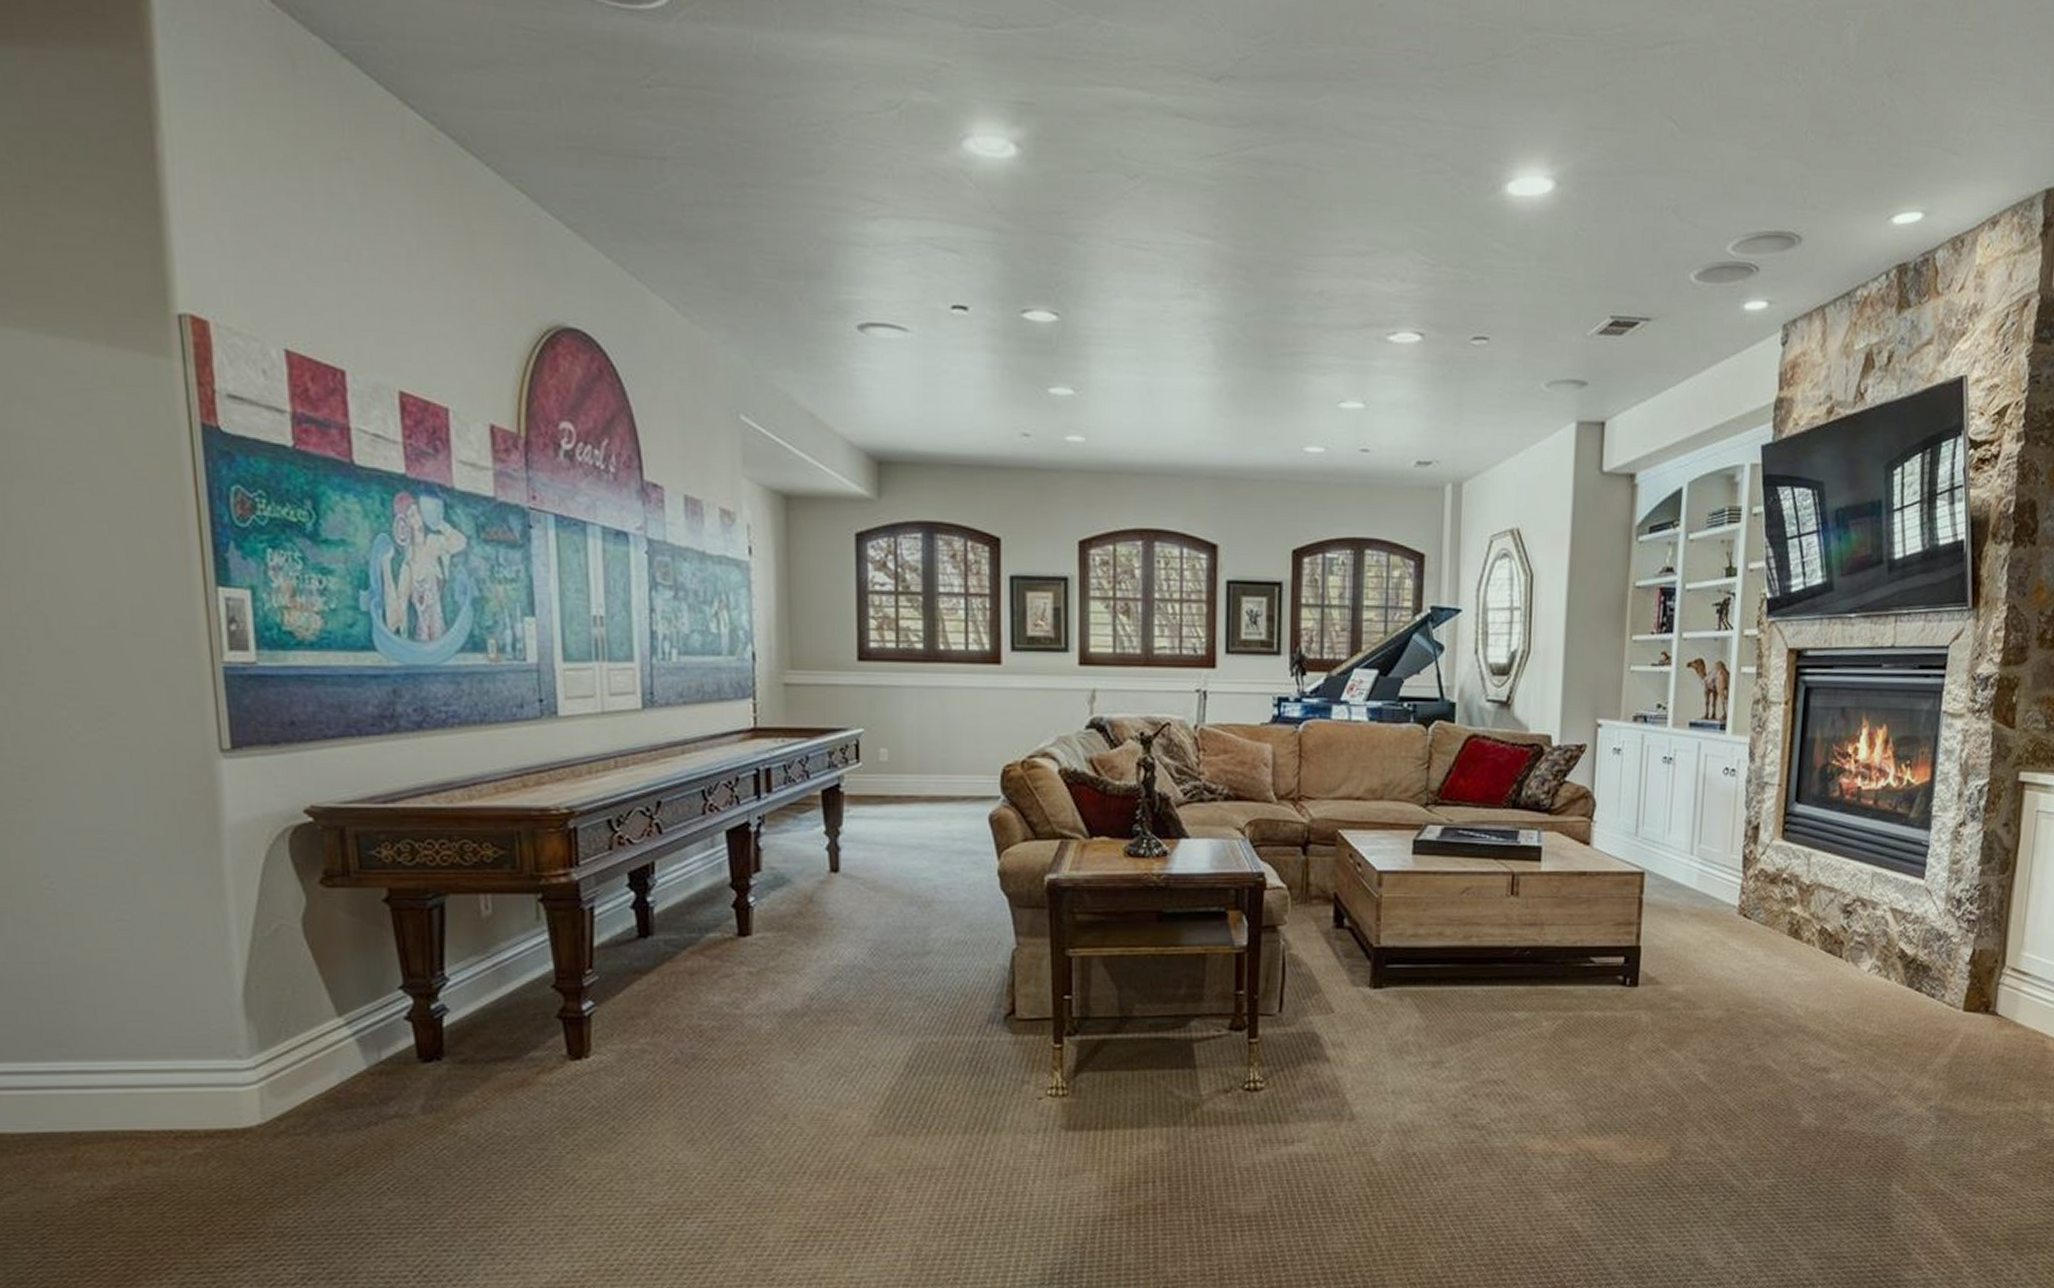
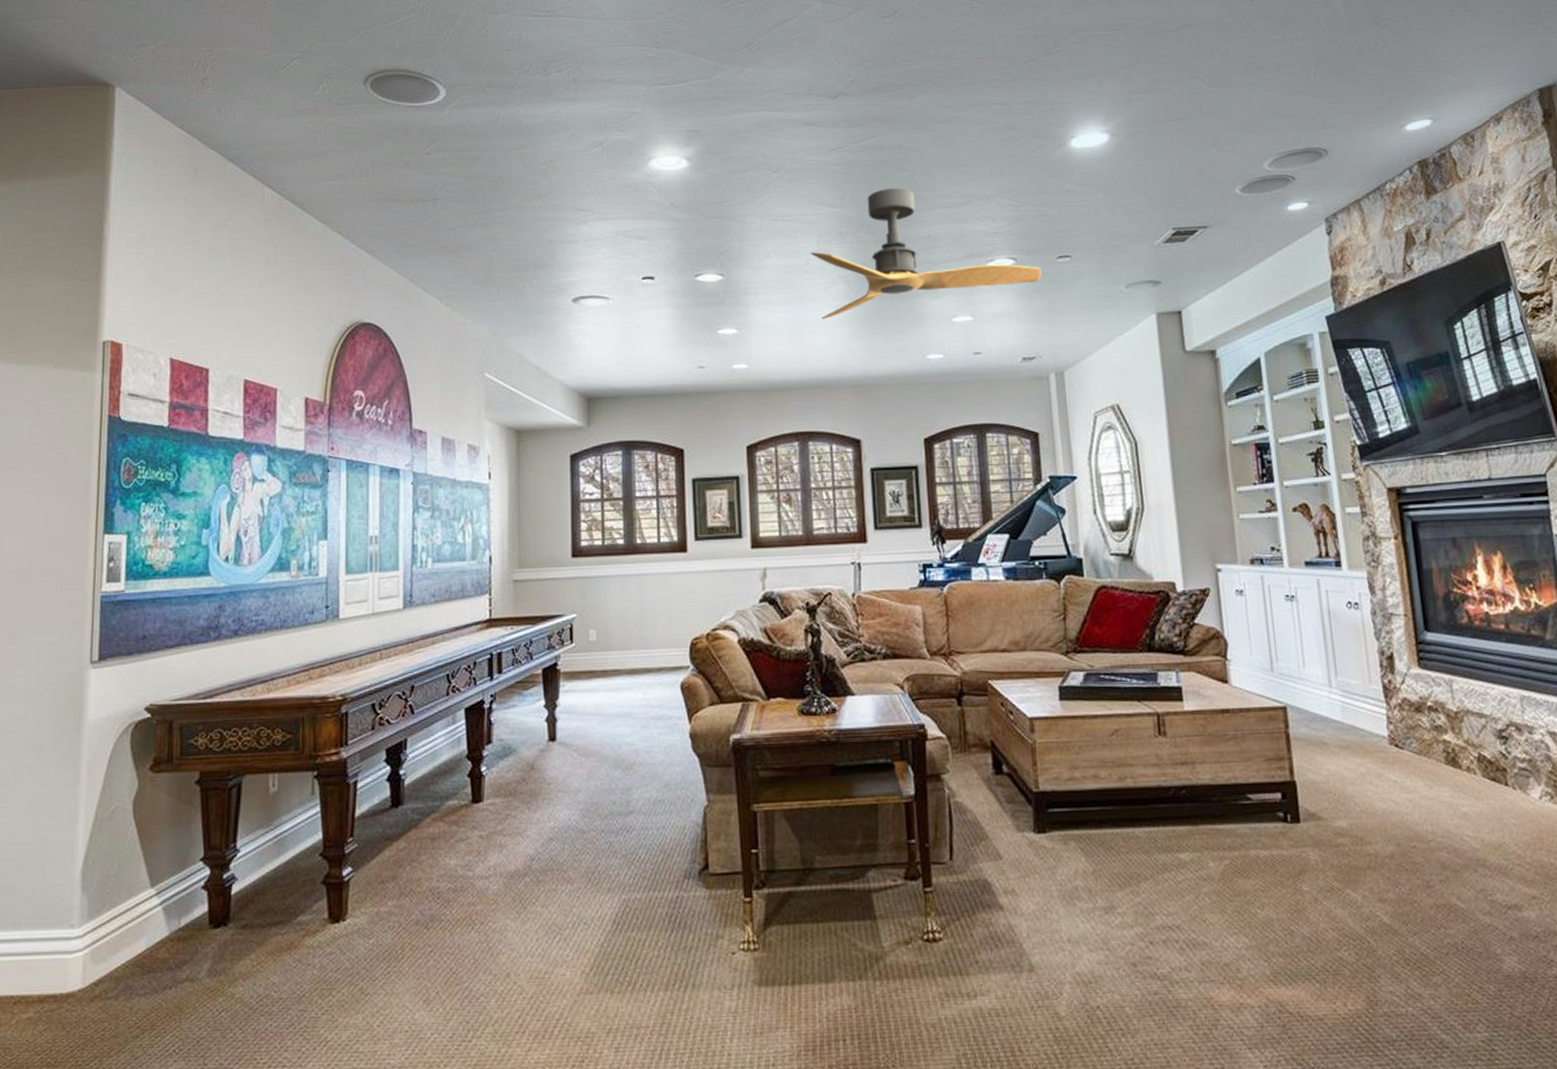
ceiling fan: none [1171,220,1452,389] -> present [810,188,1042,320]

